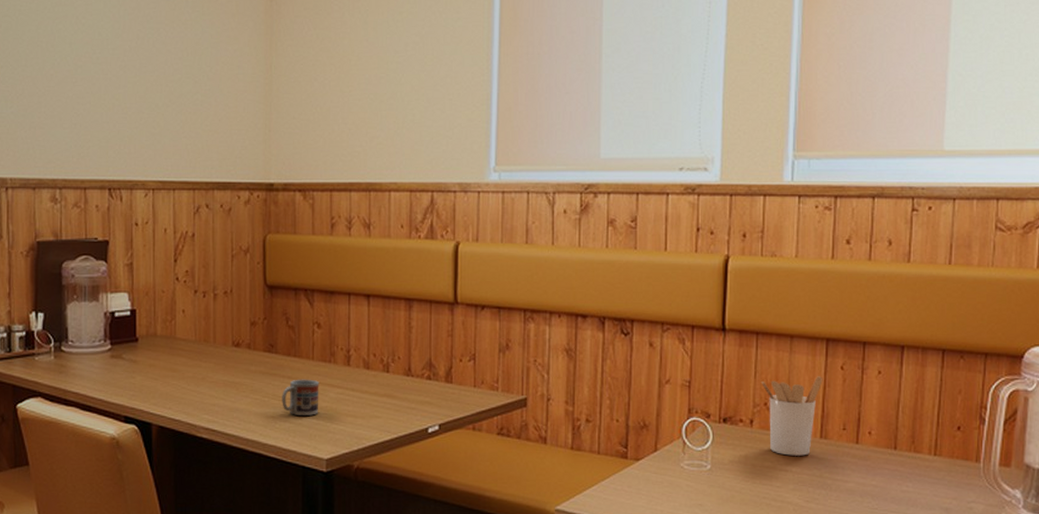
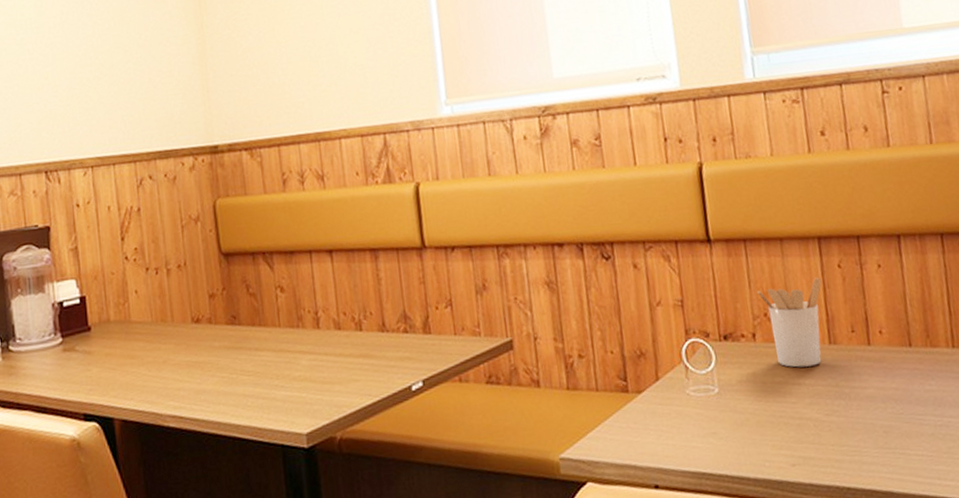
cup: present [282,379,319,416] -> none [250,348,292,390]

